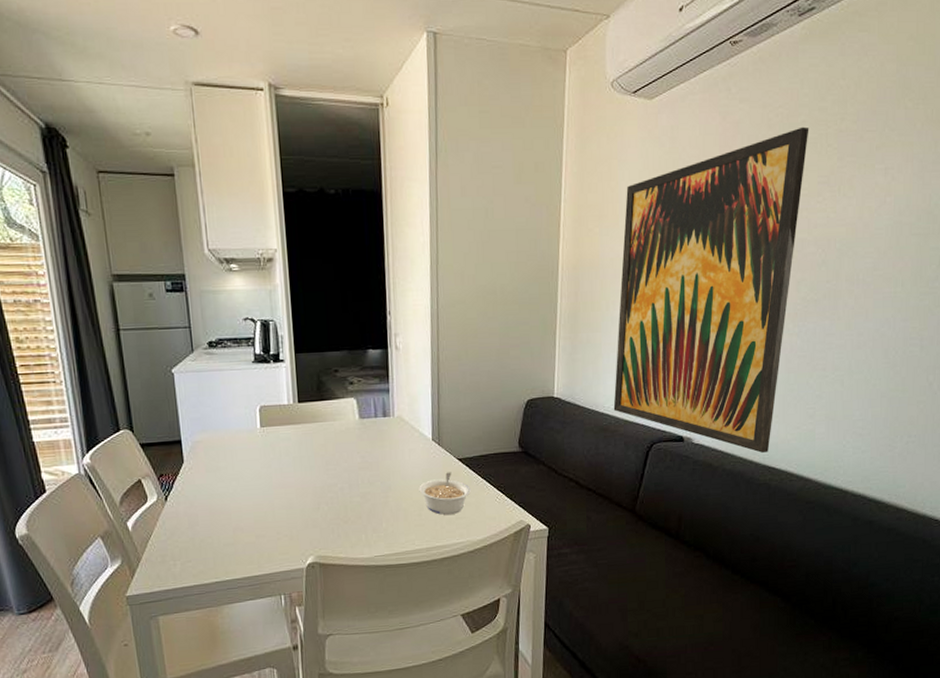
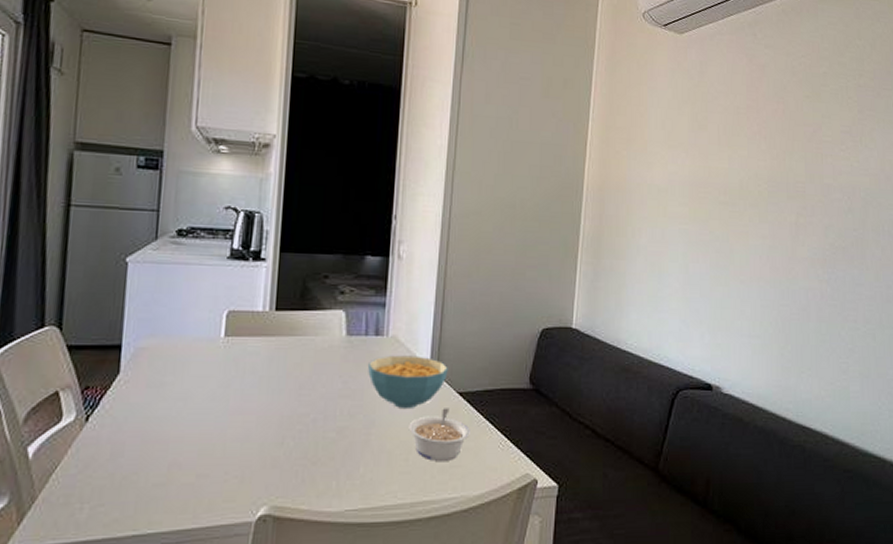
cereal bowl: none [380,431,448,475] -> present [368,355,448,408]
wall art: present [613,126,809,453] -> none [636,77,831,409]

